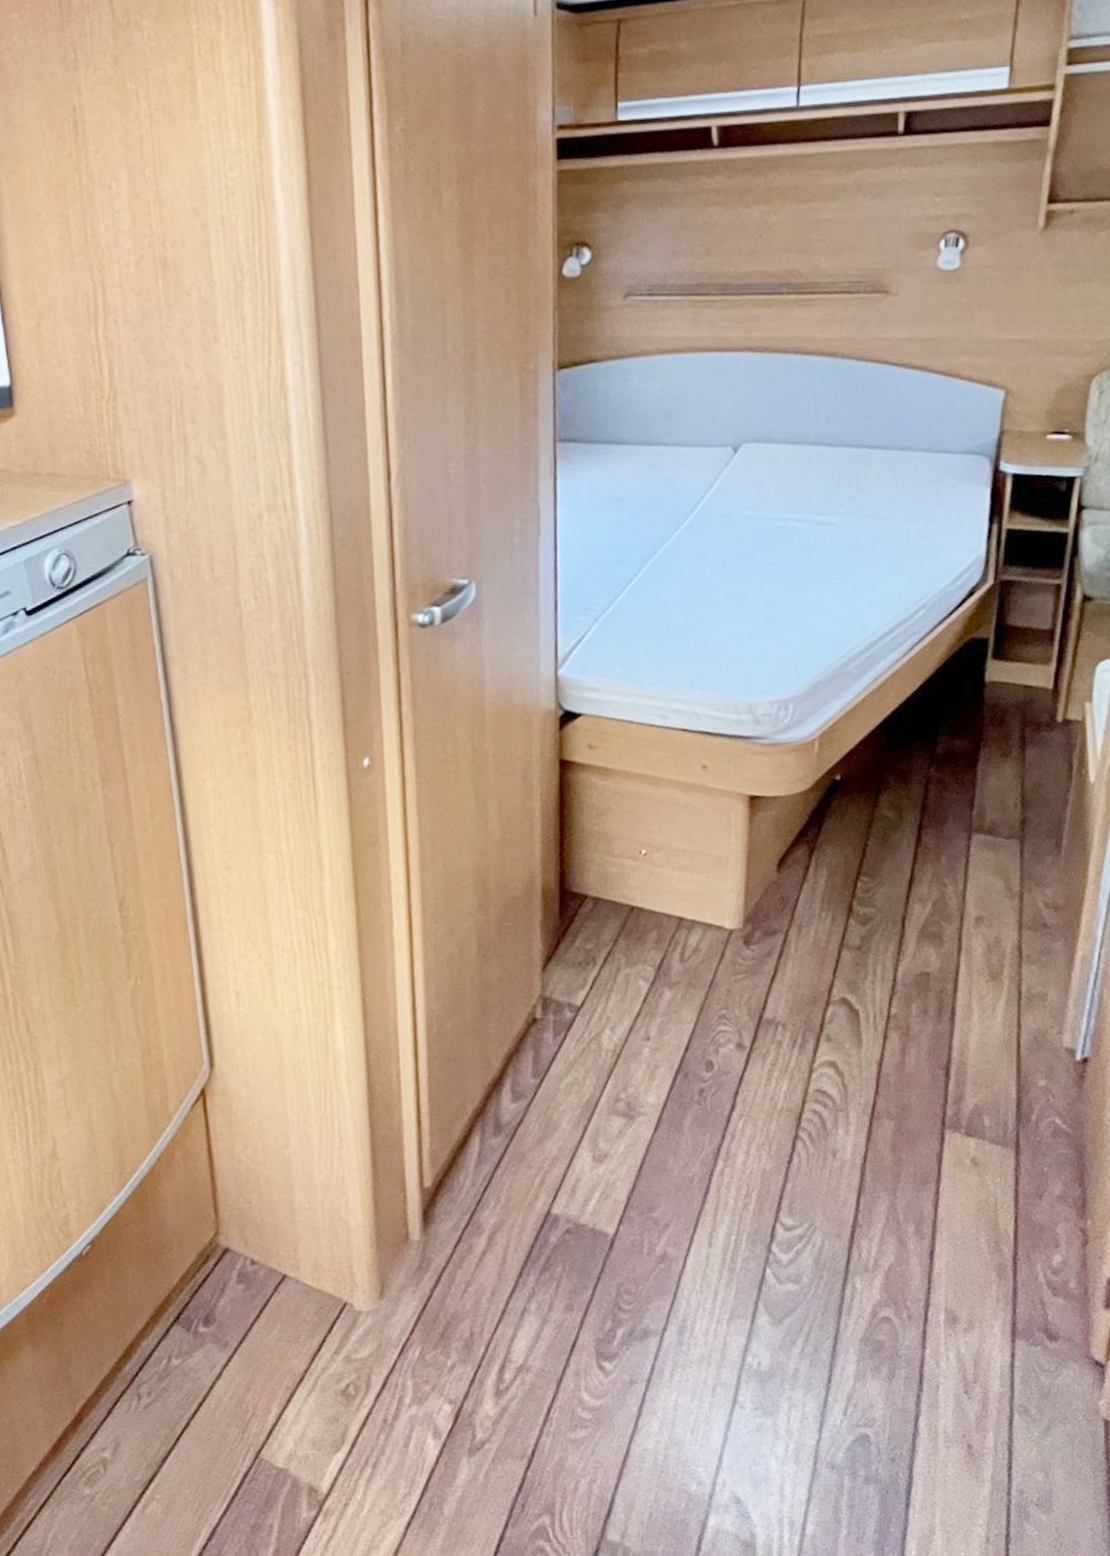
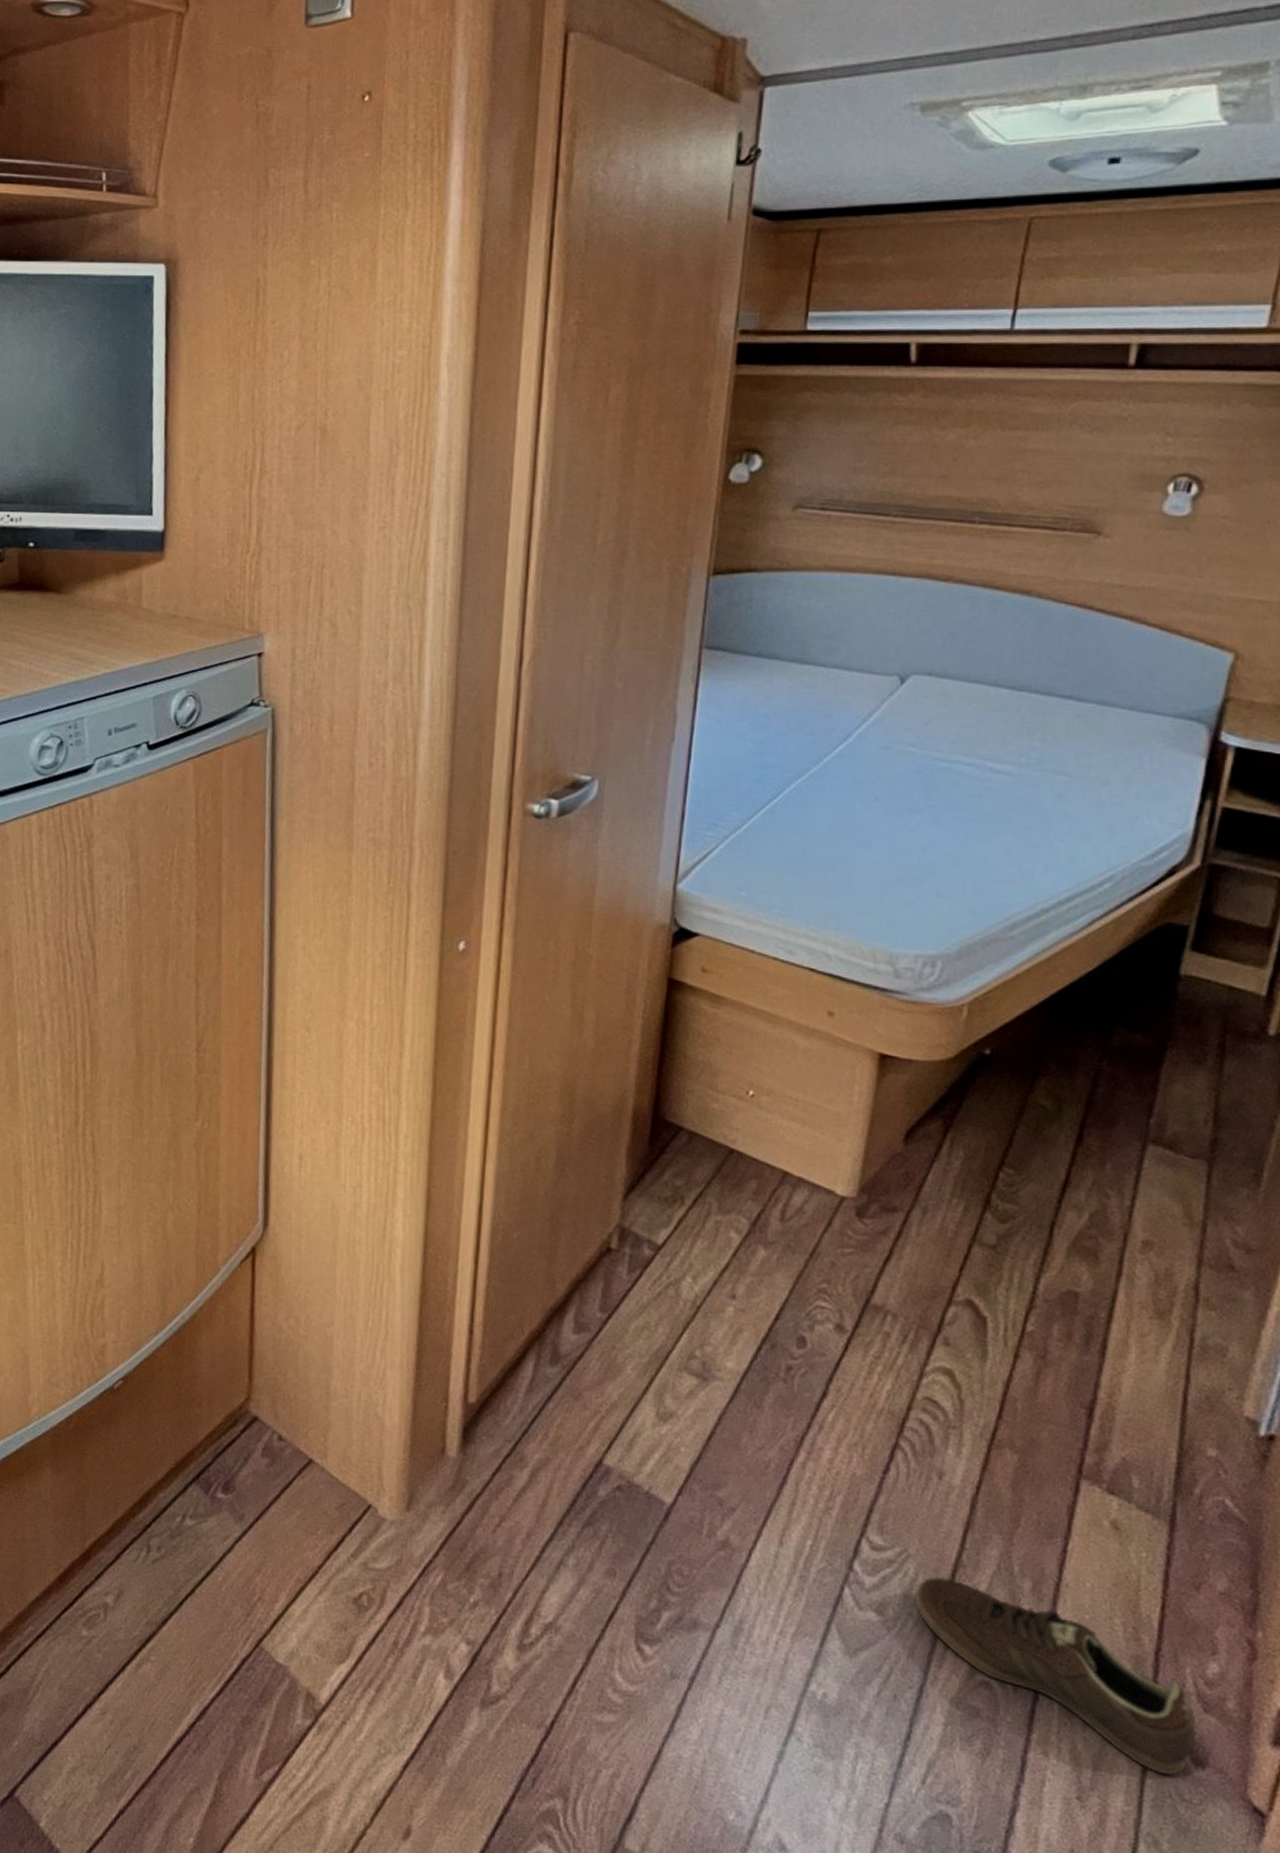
sneaker: none [823,1239,1049,1355] -> present [914,1576,1196,1775]

